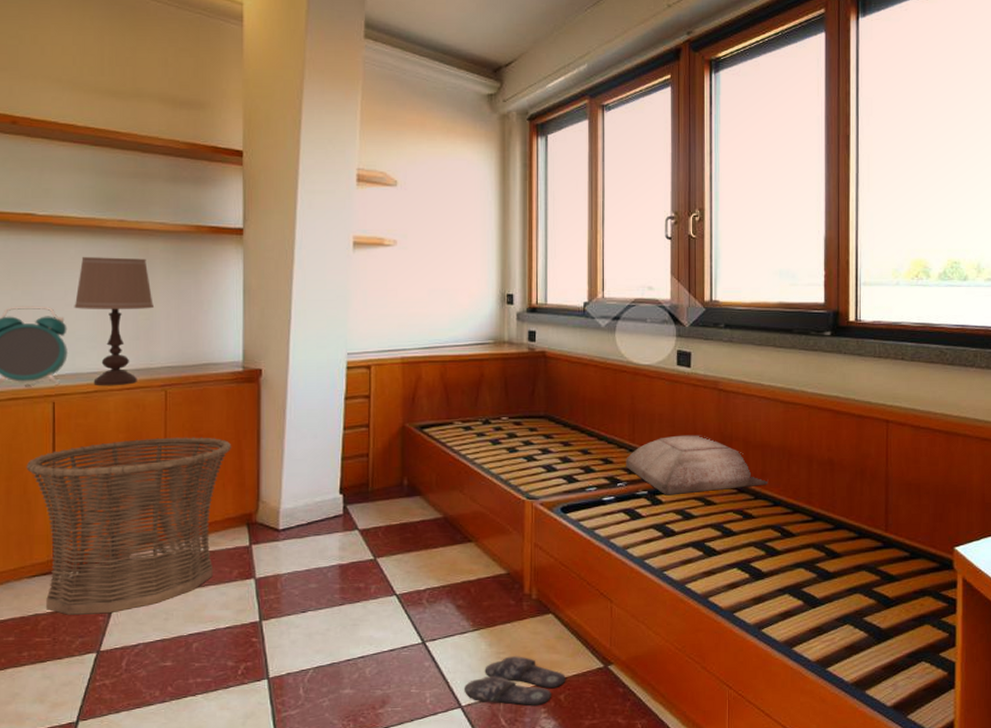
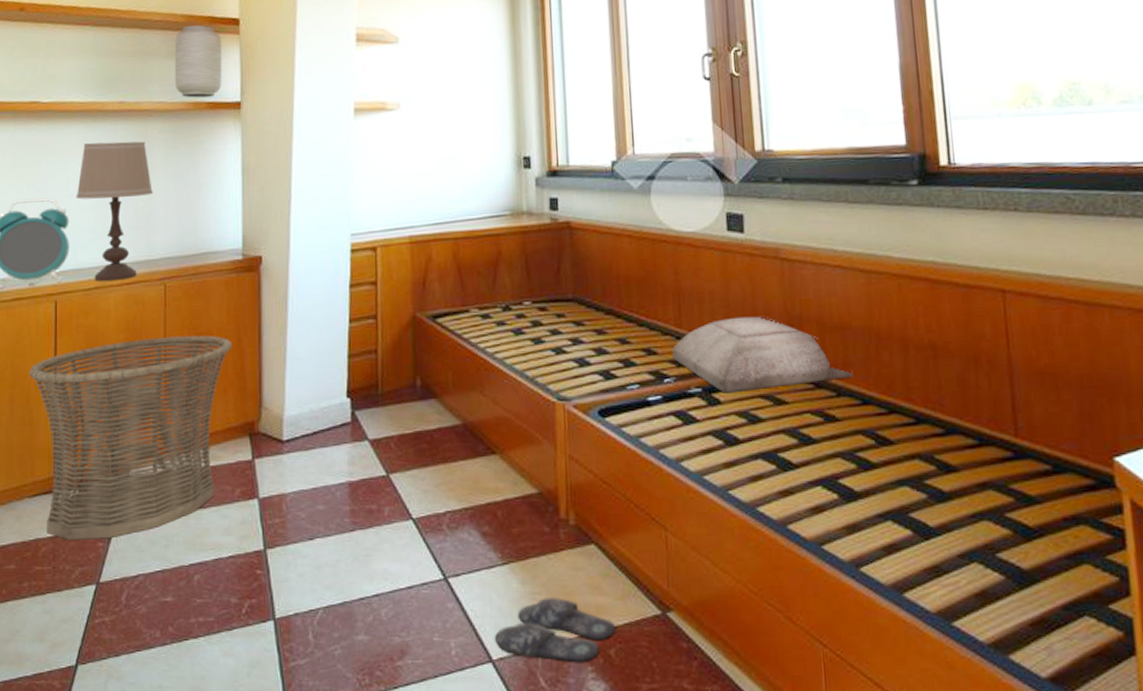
vase: none [176,152,225,222] -> present [174,24,222,98]

